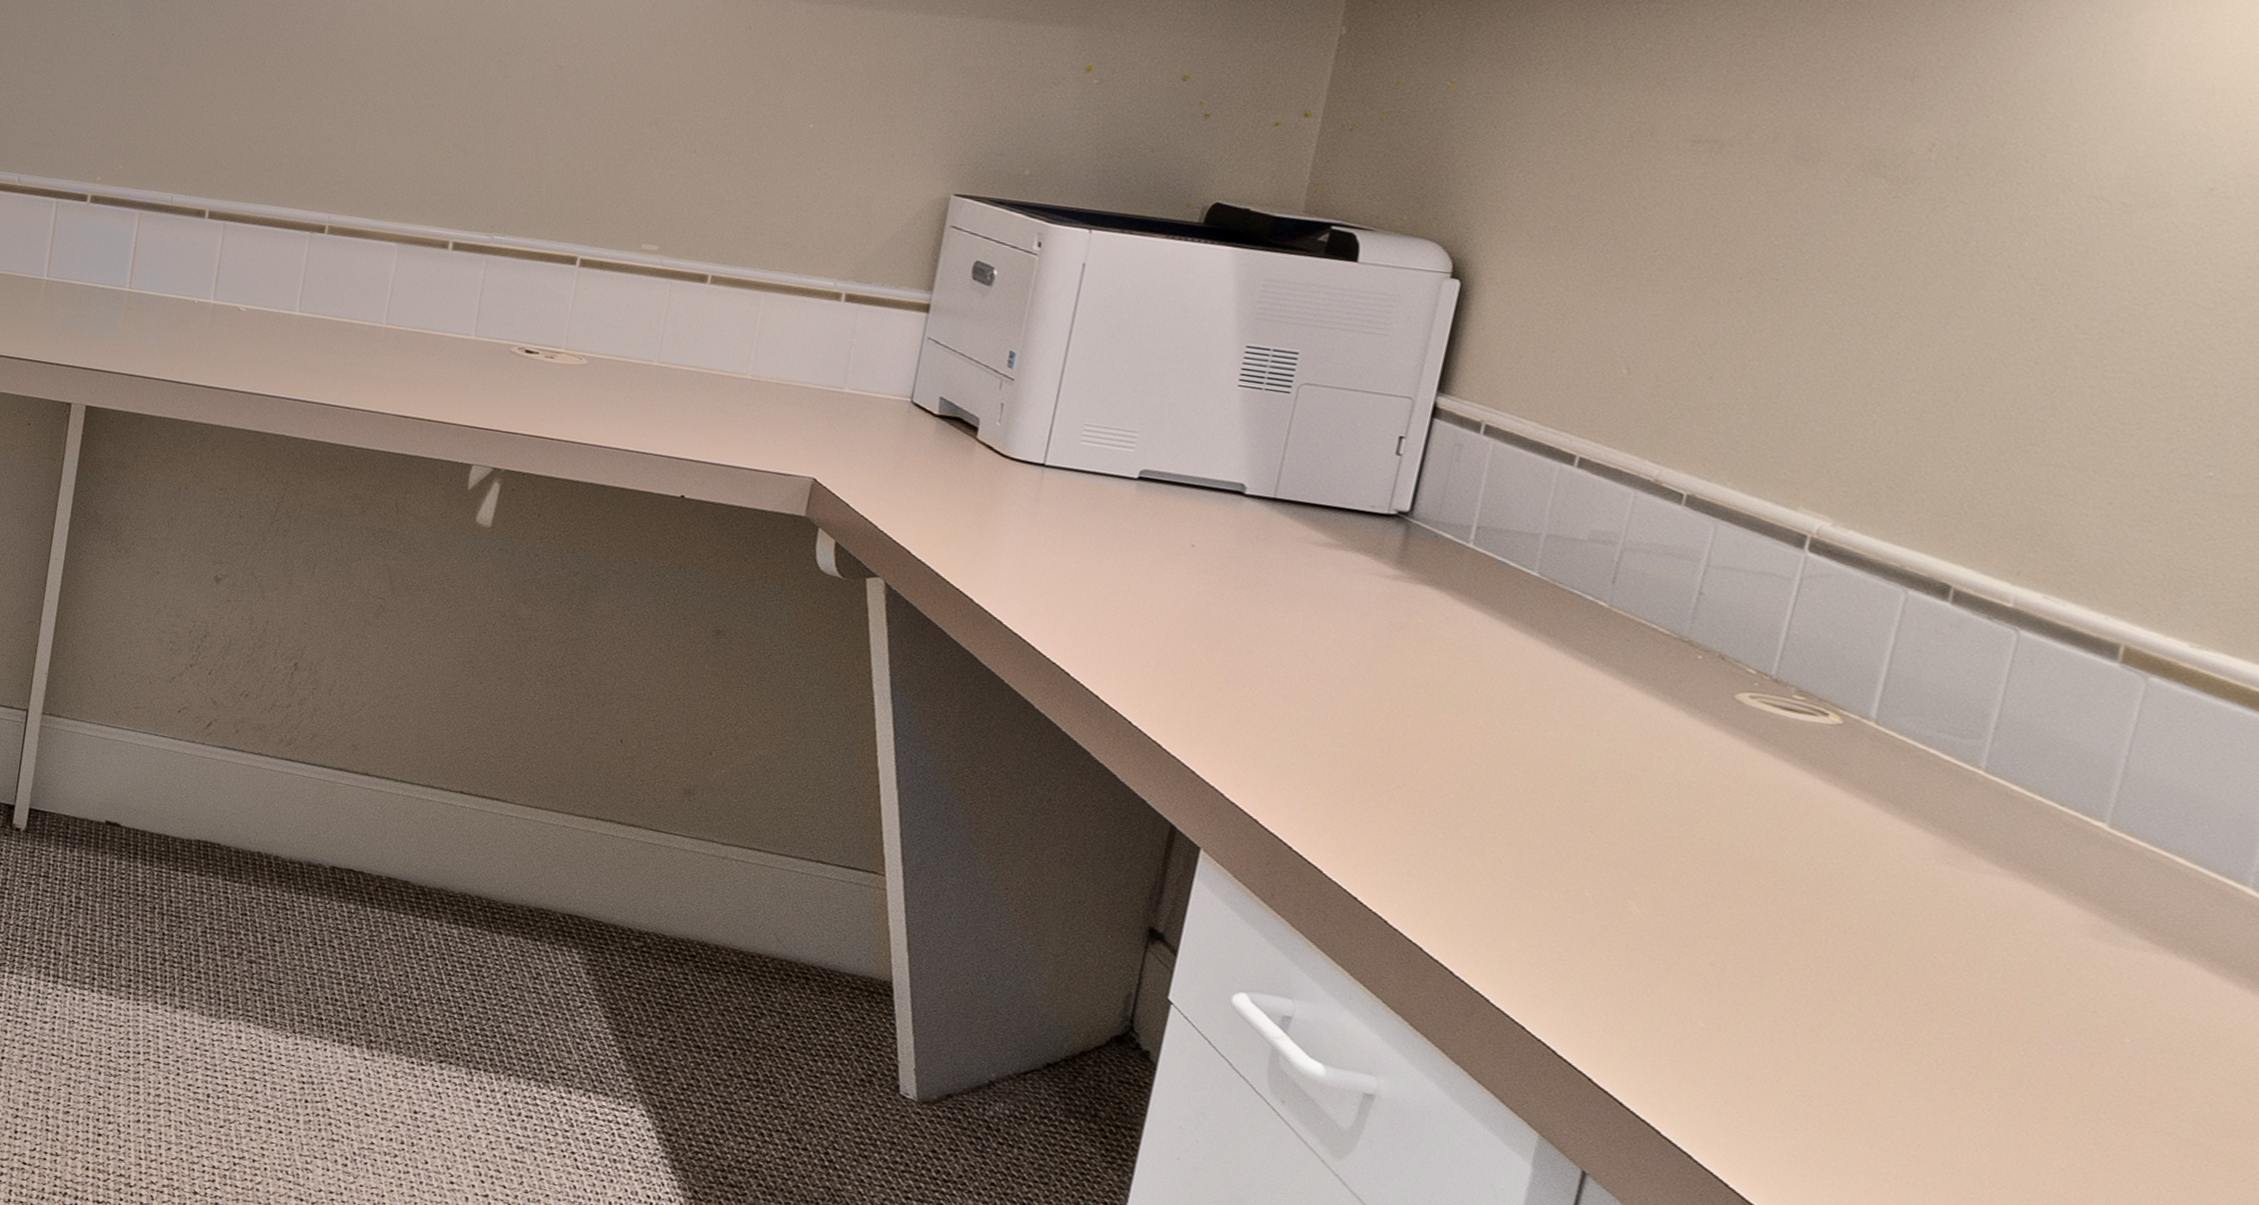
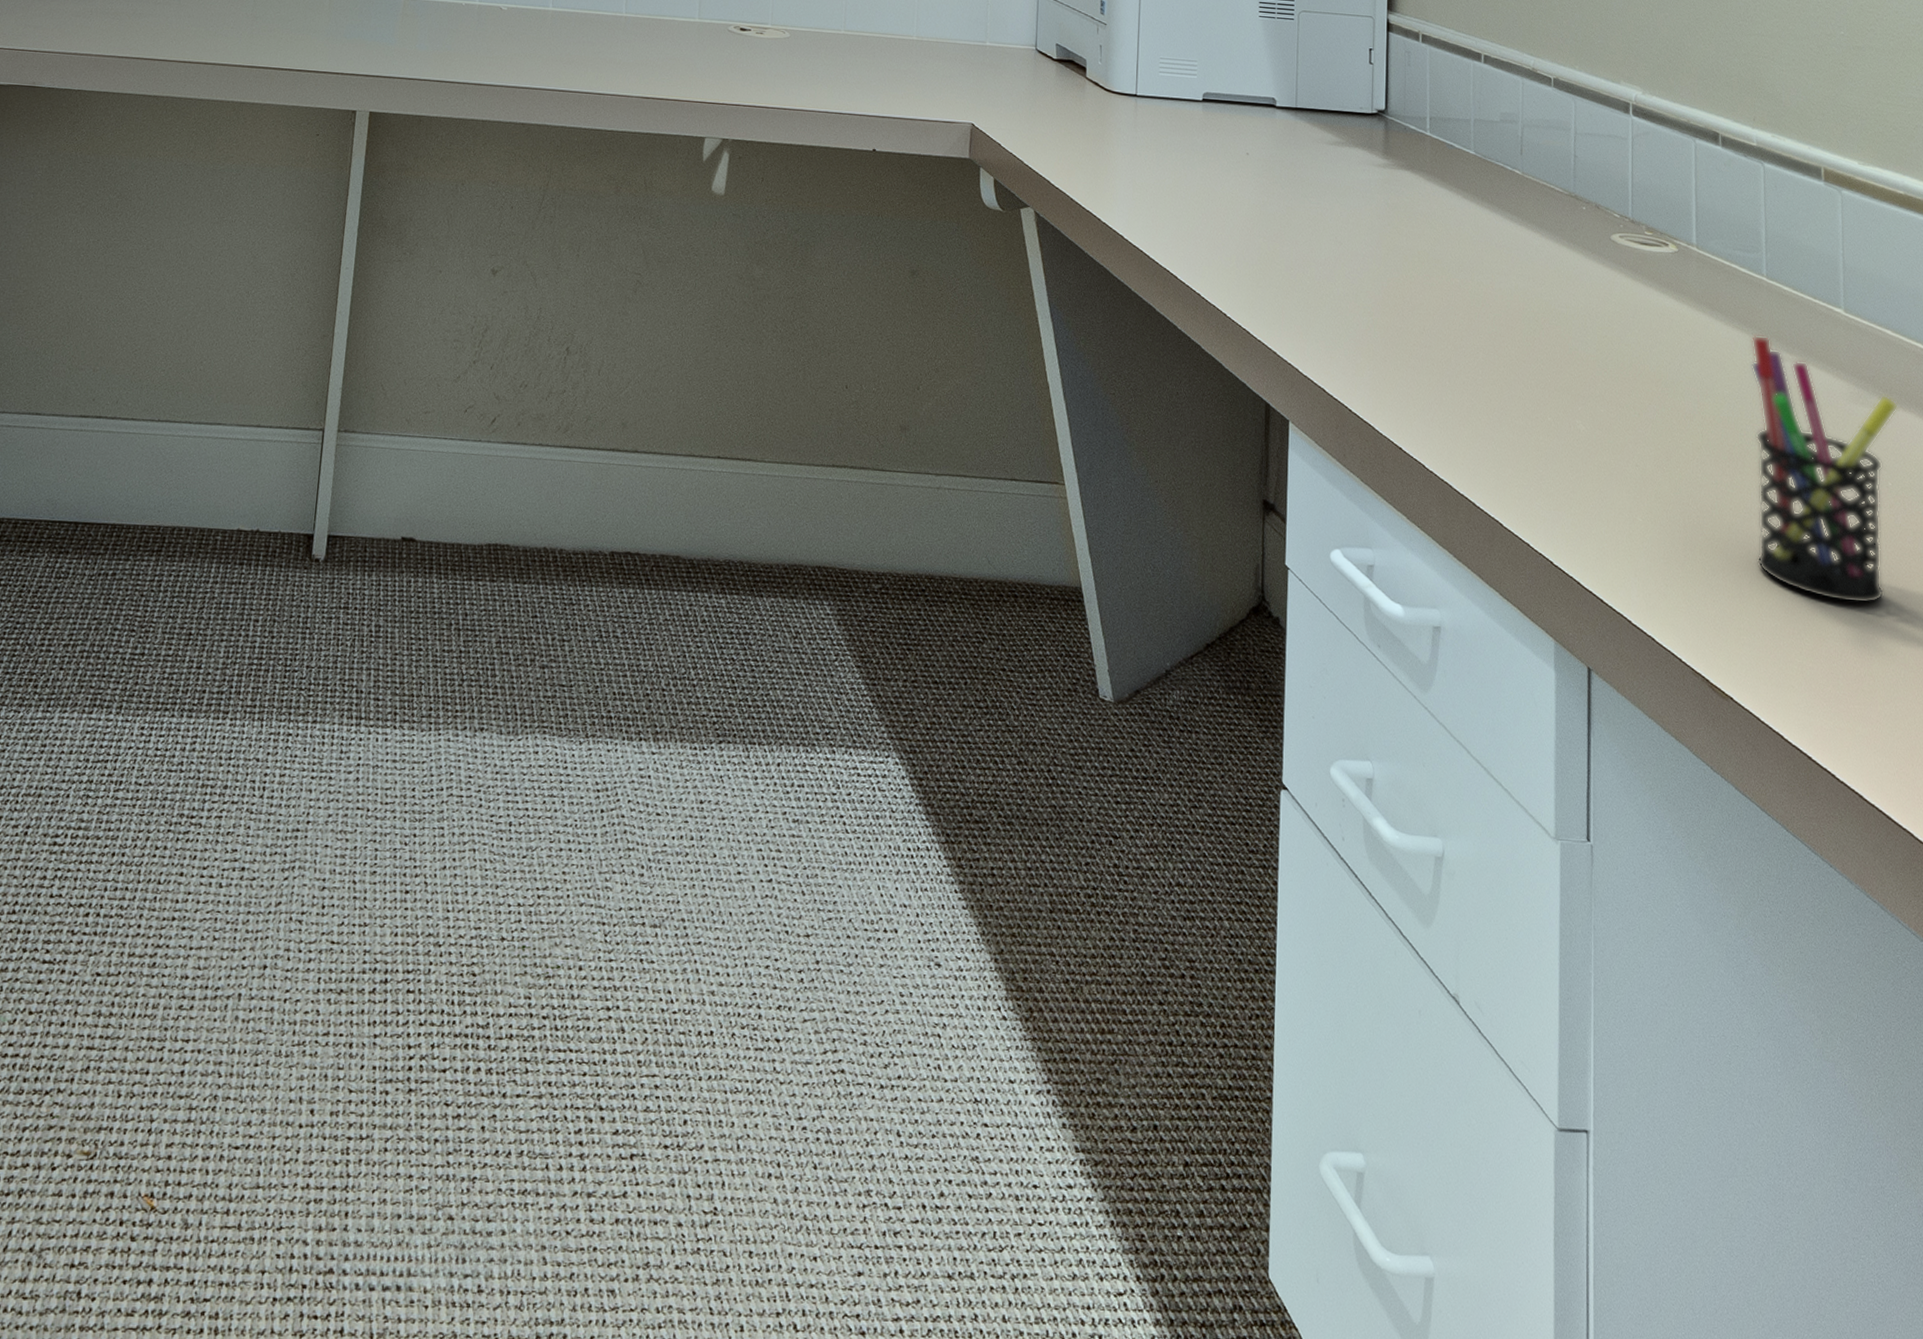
pen holder: none [1877,837,2171,1172] -> present [1751,335,1898,605]

